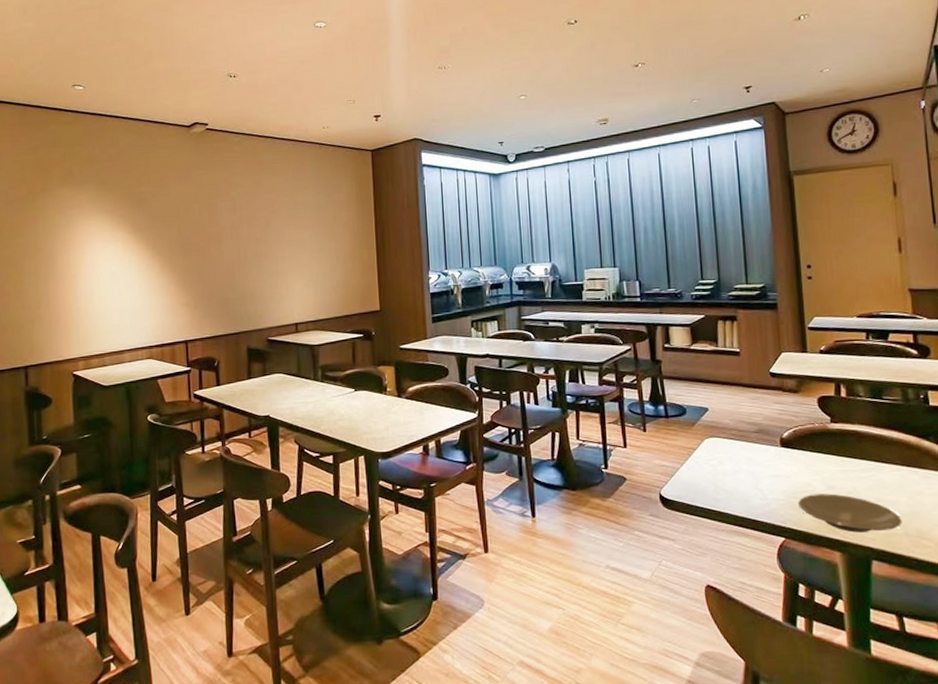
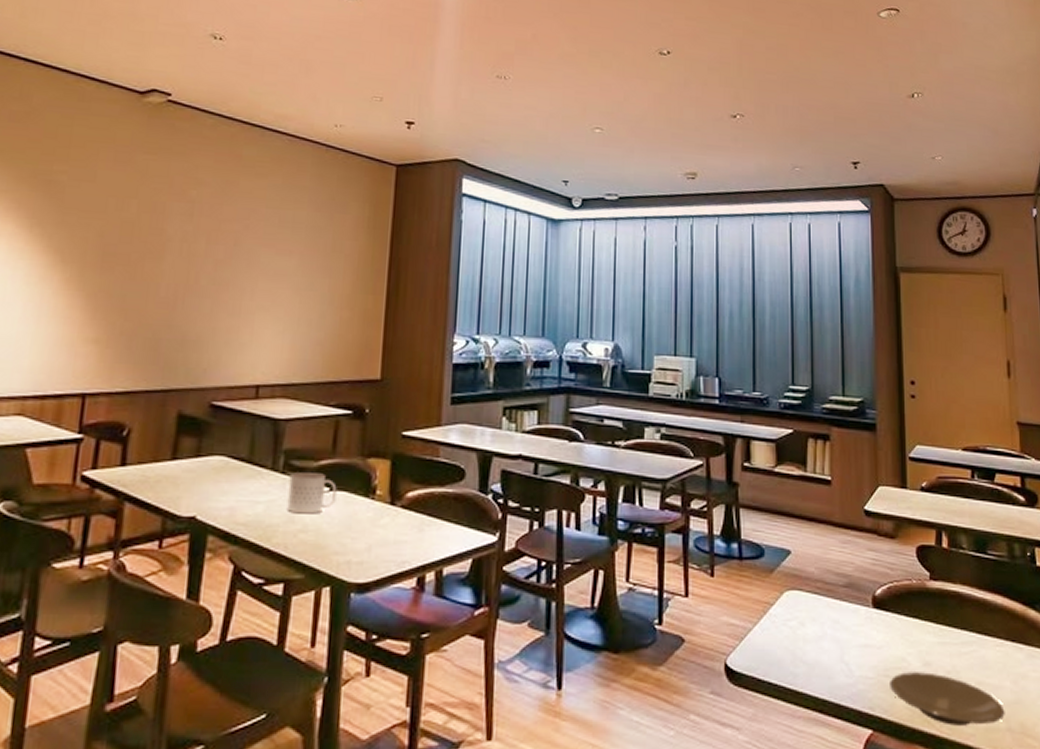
mug: none [326,380,360,409] -> present [287,472,337,514]

